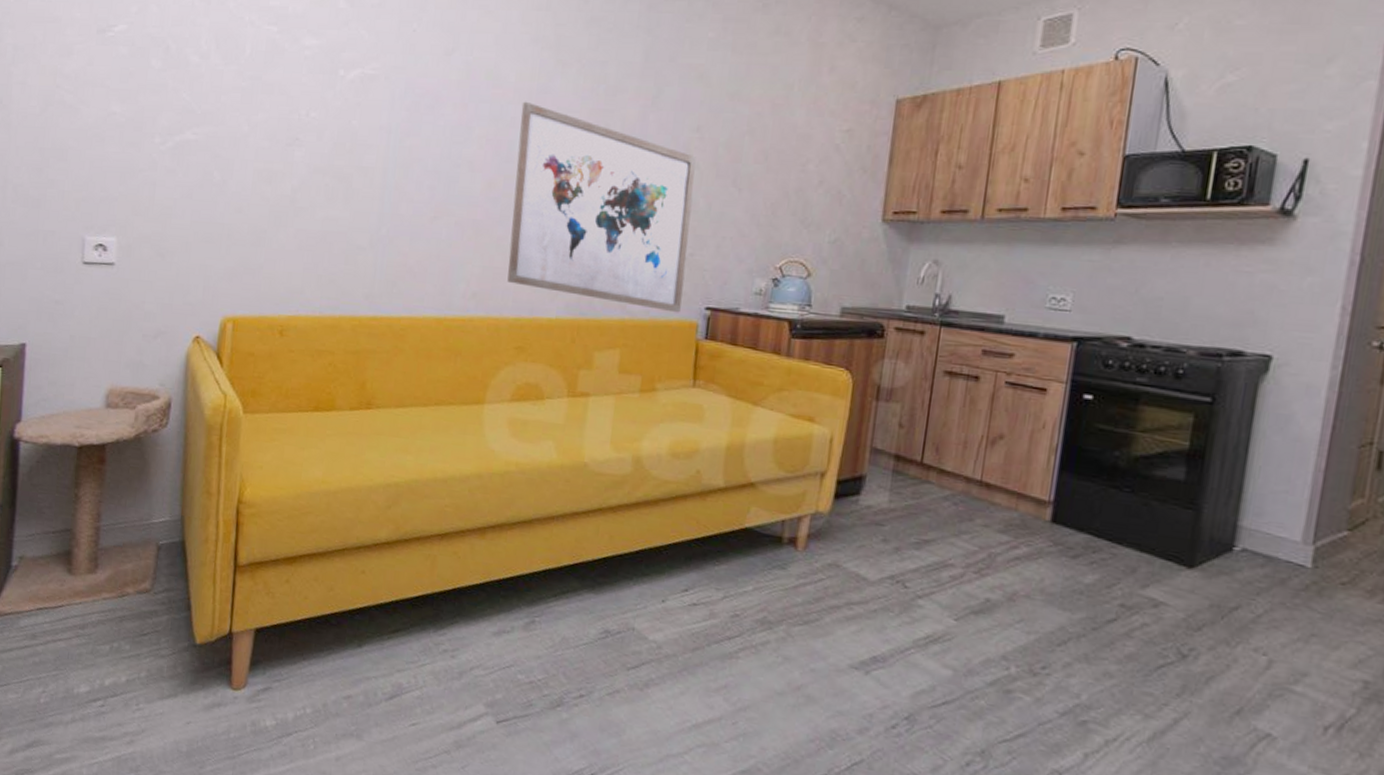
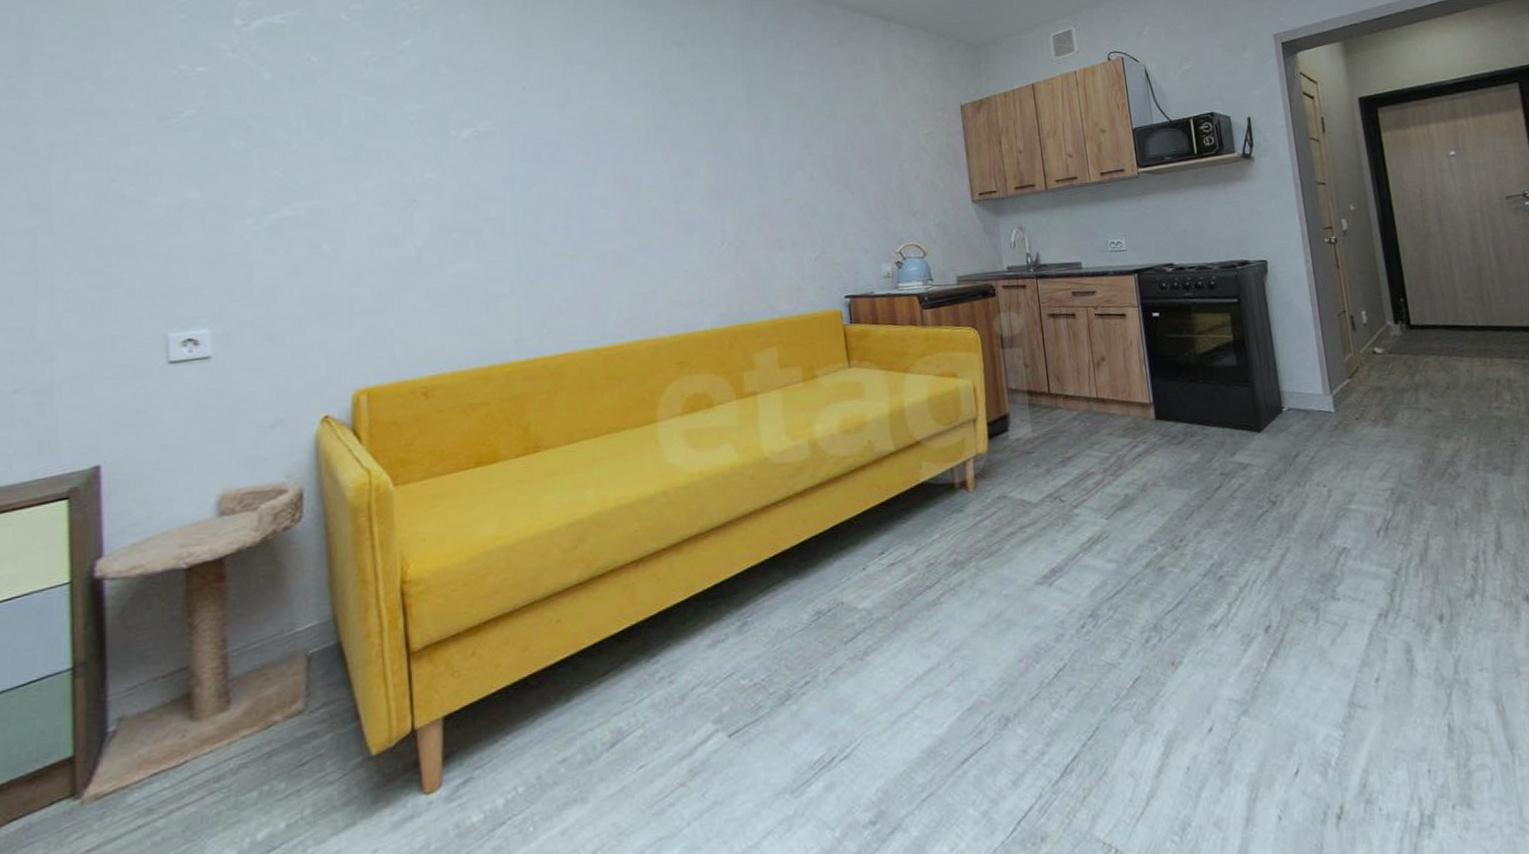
wall art: present [507,101,696,313] -> none [642,139,824,306]

